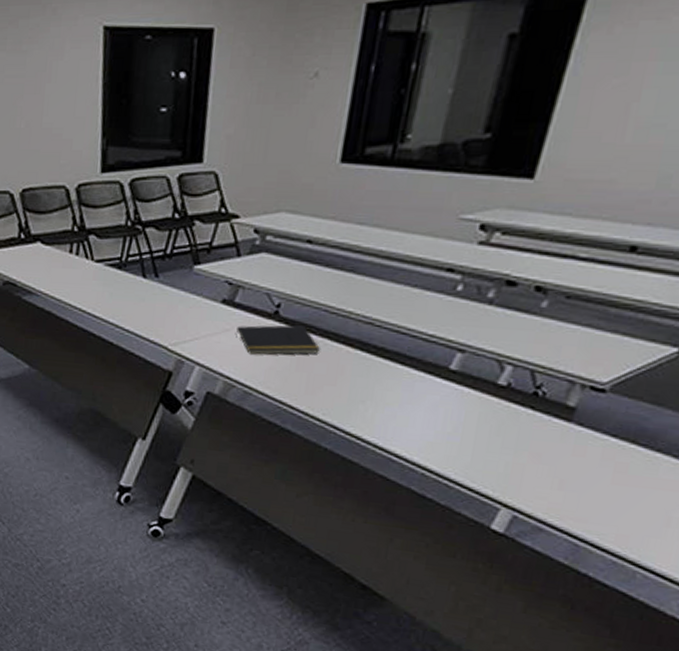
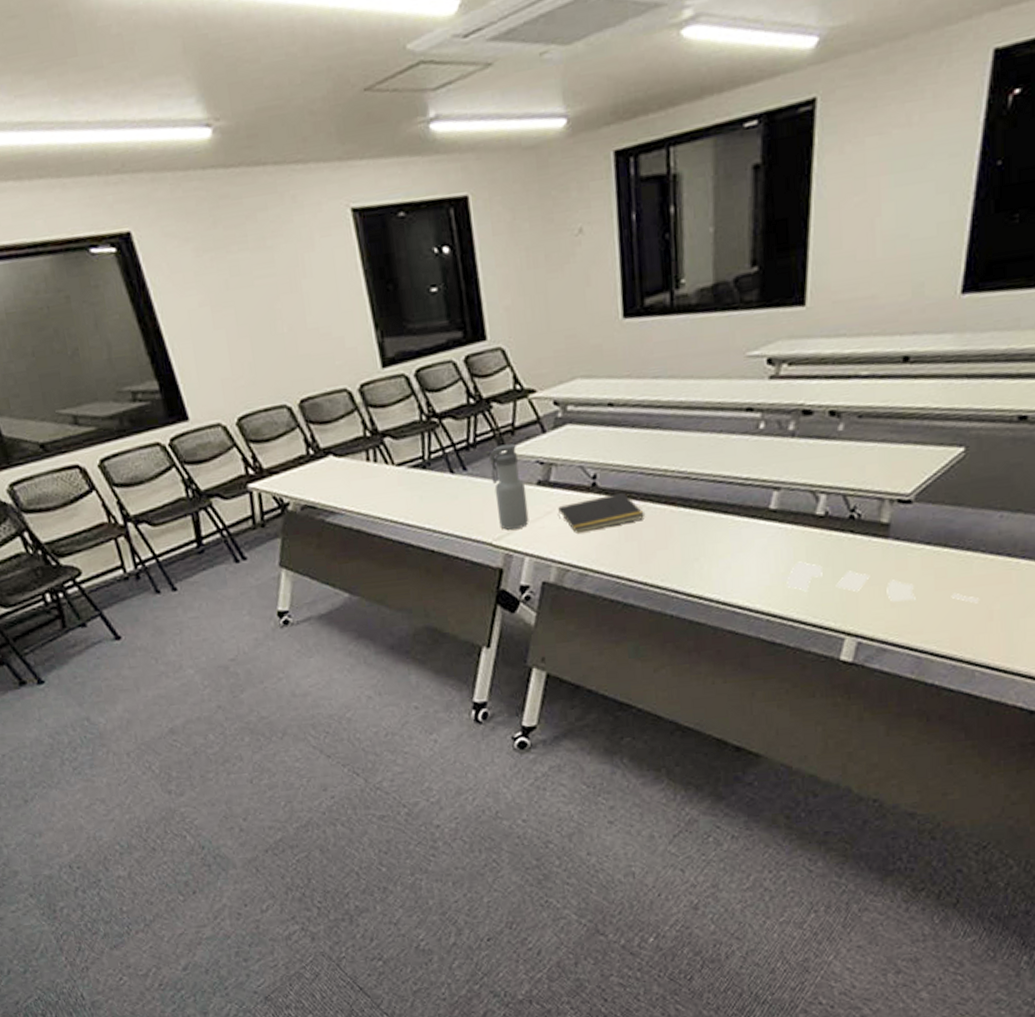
water bottle: none [178,260,211,339] -> present [488,443,529,530]
papers: none [450,425,660,507] -> present [787,561,980,604]

